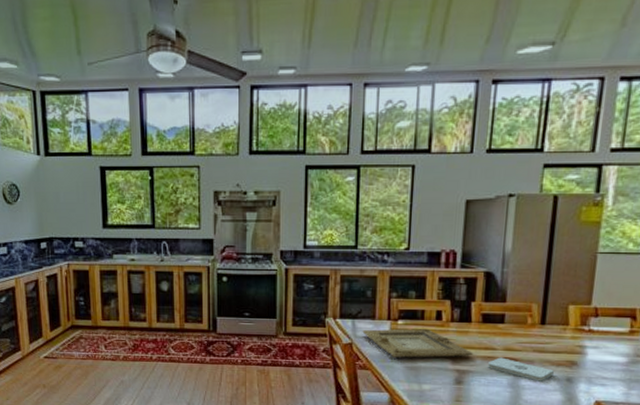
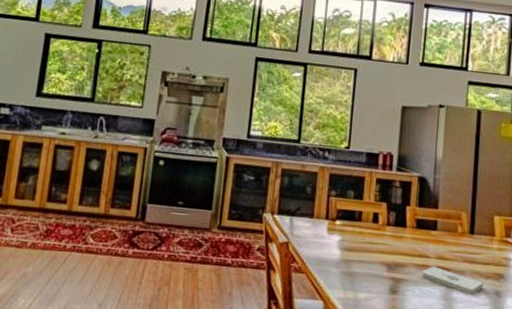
picture frame: present [362,328,474,358] -> none [299,228,409,264]

